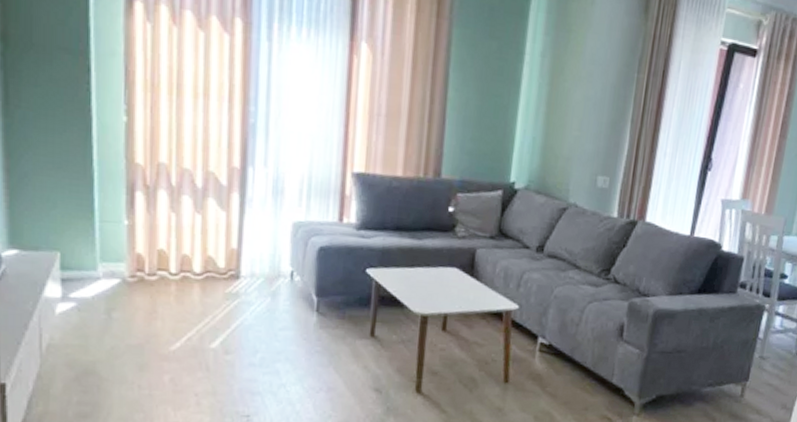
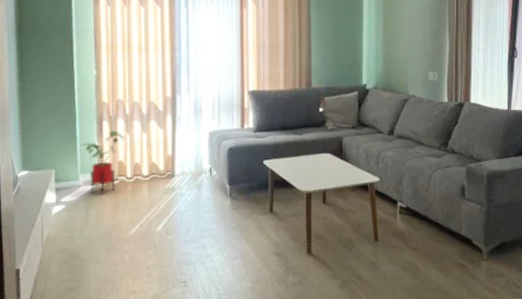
house plant: none [104,205,169,293] -> present [83,131,125,194]

